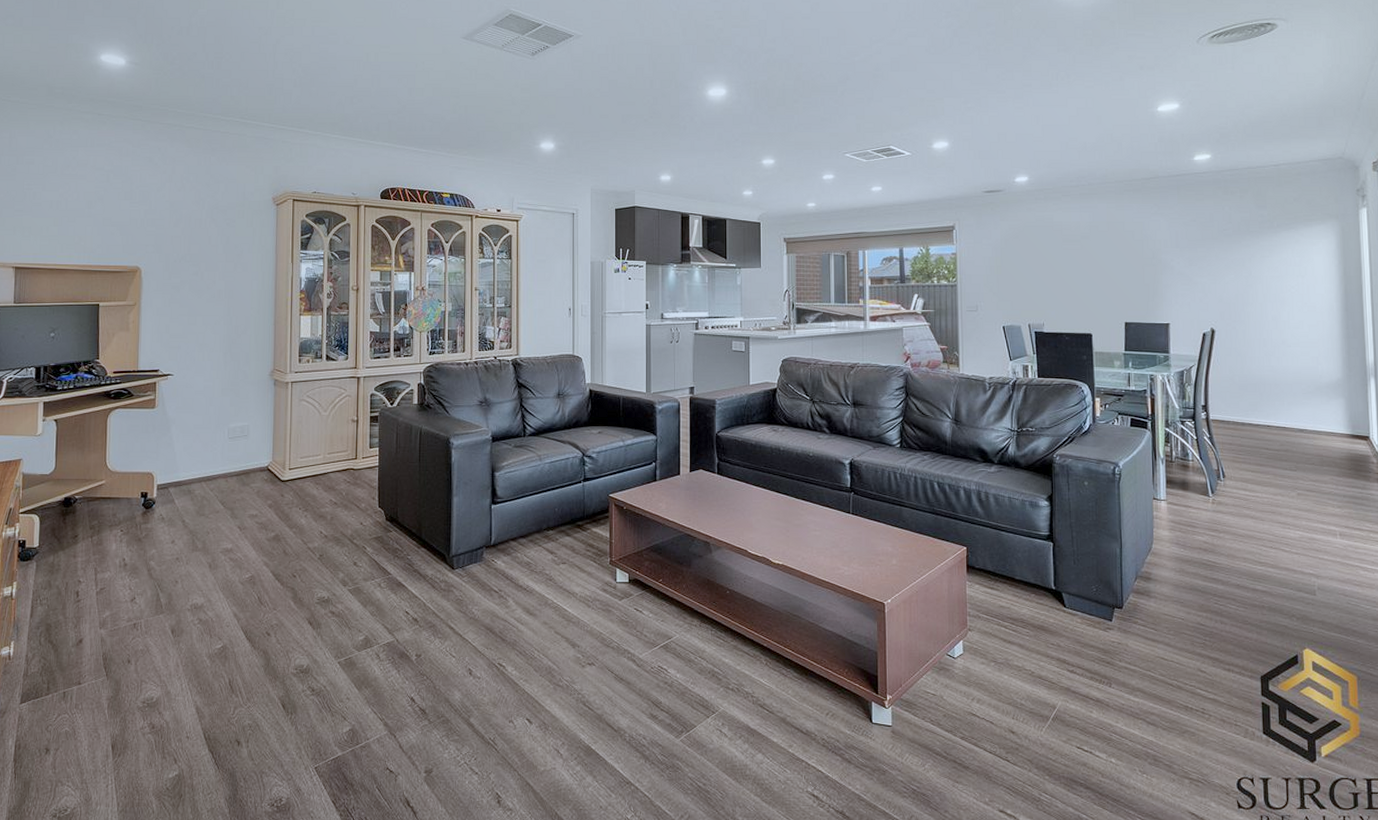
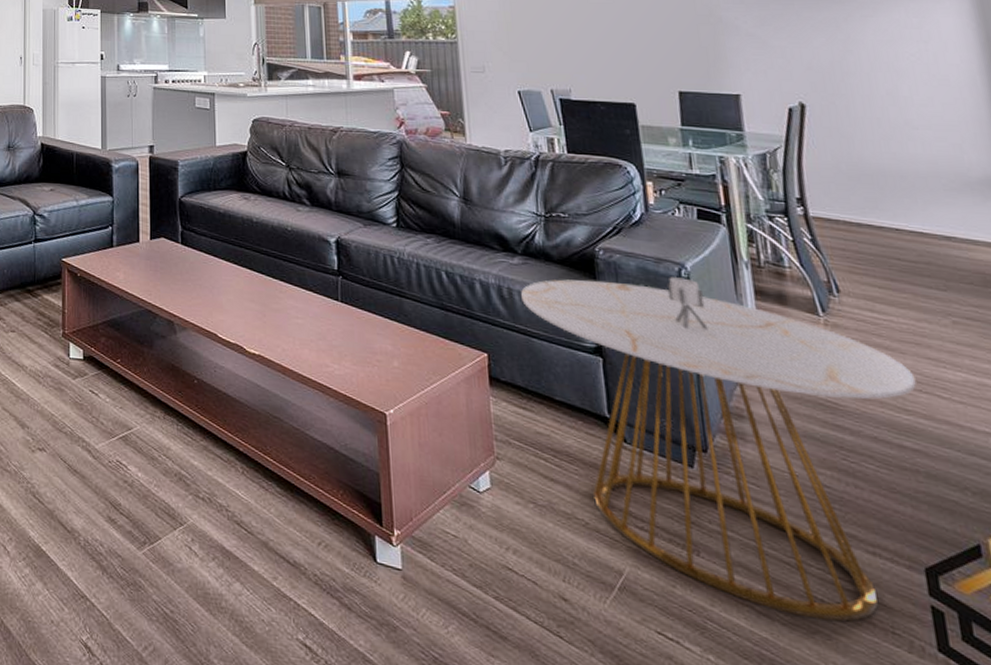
side table: none [995,473,1270,722] -> present [521,276,918,622]

